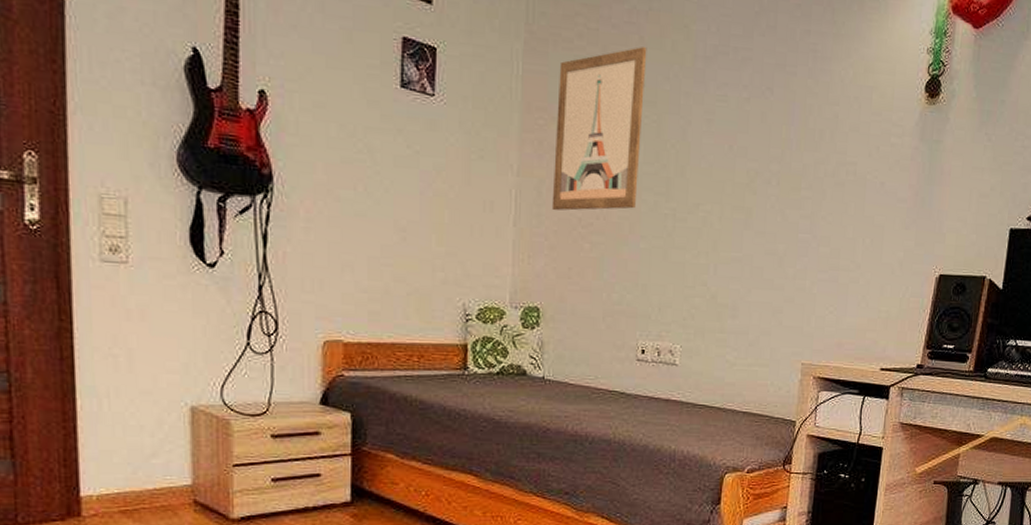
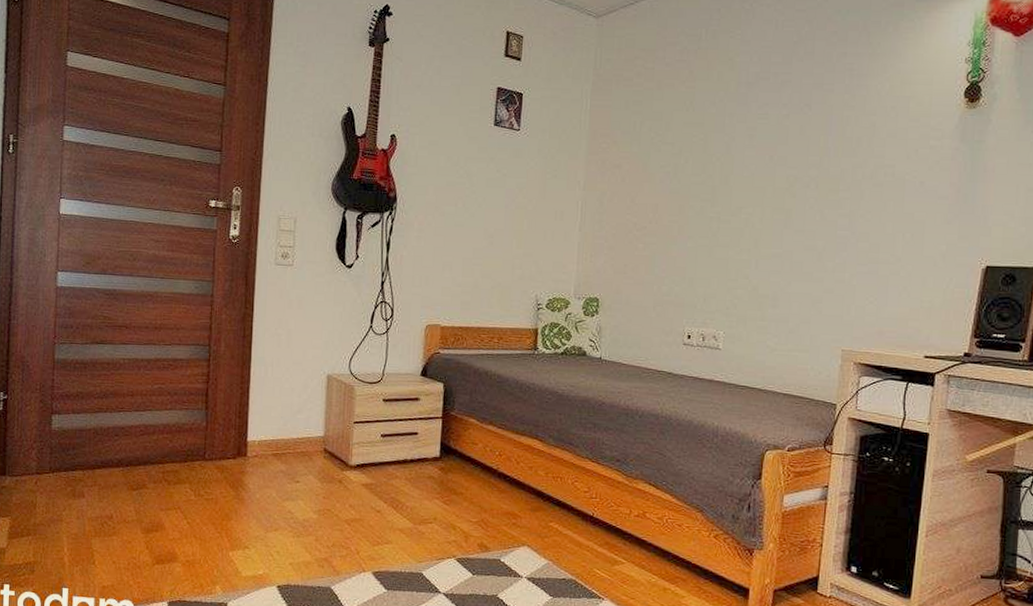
wall art: present [551,47,647,211] -> none [611,79,696,217]

